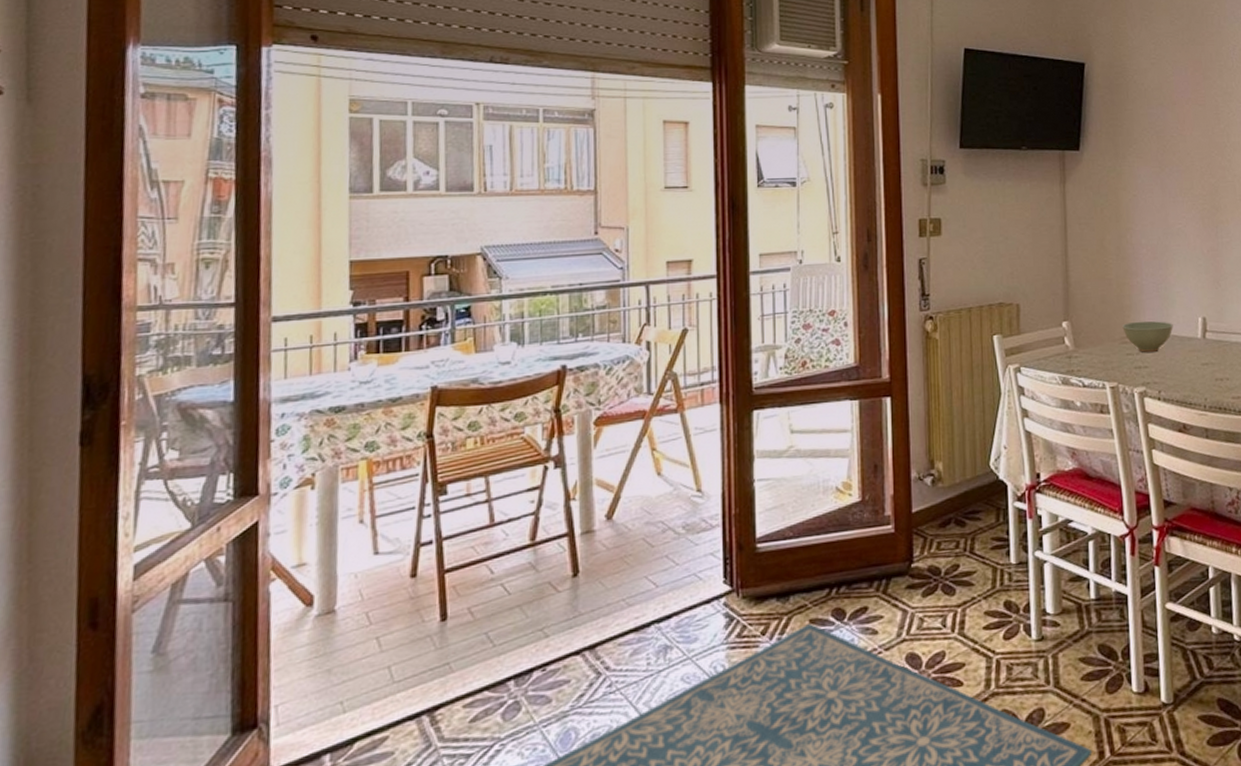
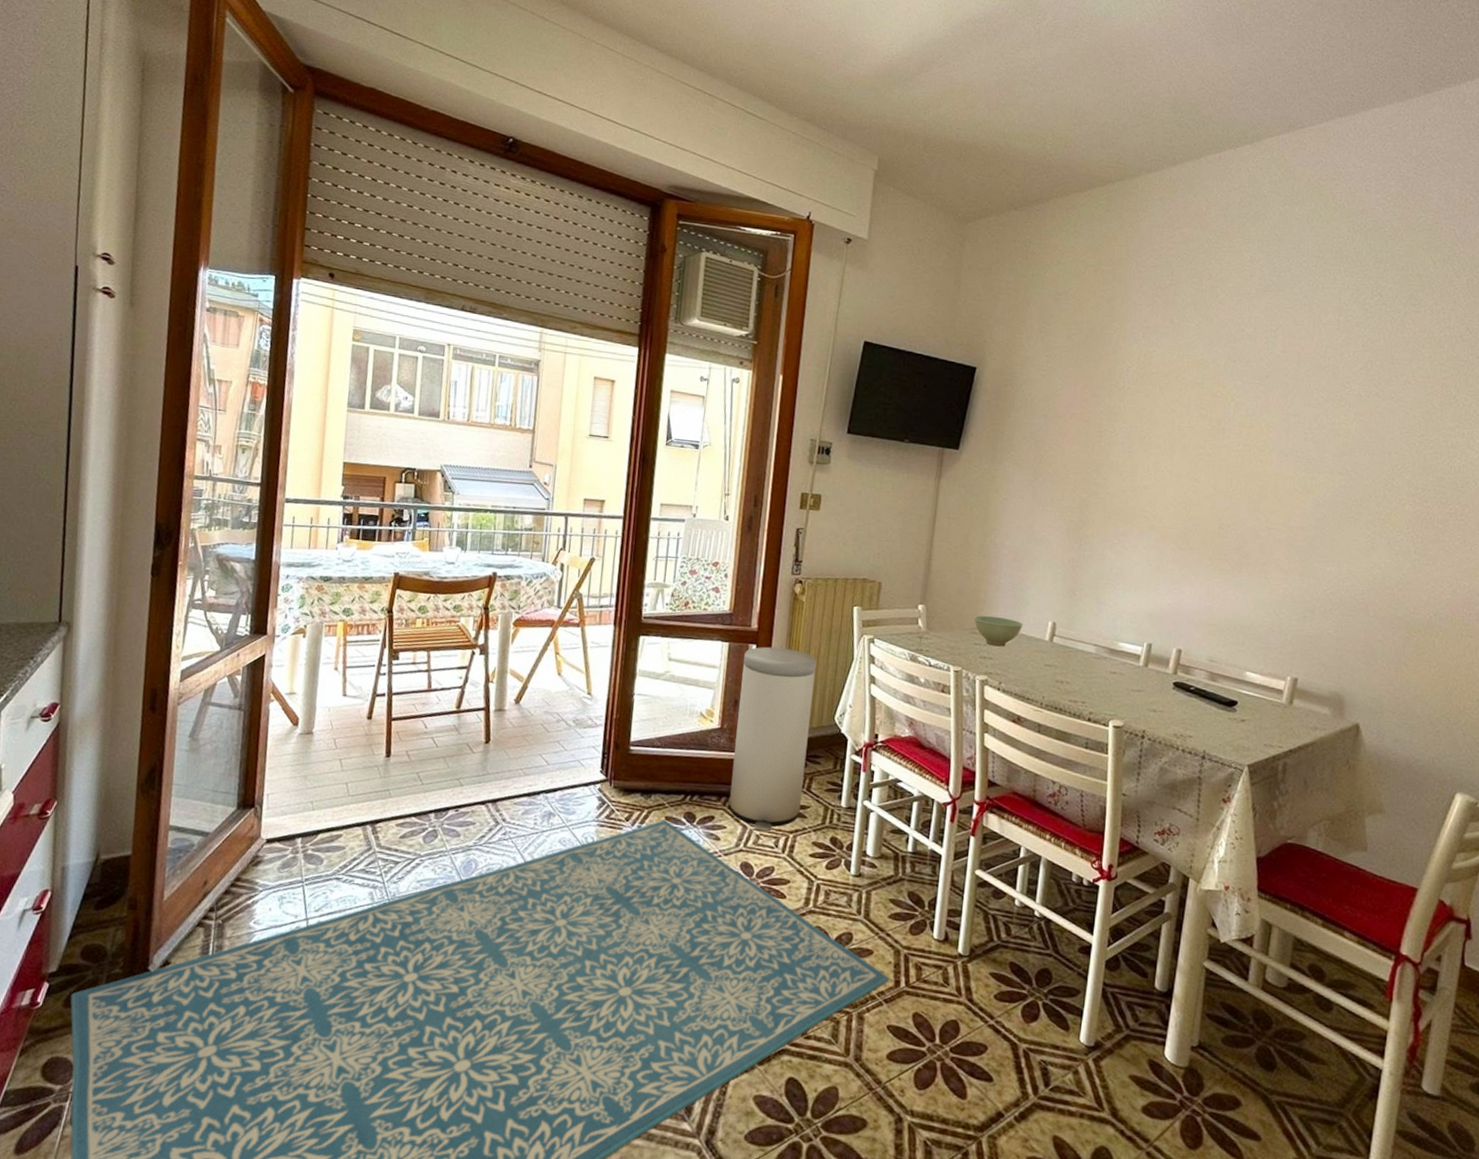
pedal bin: none [877,394,967,613] -> present [728,646,817,832]

